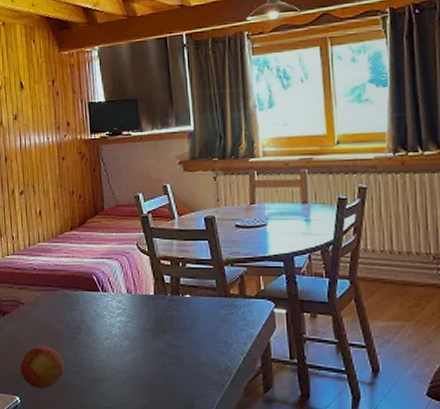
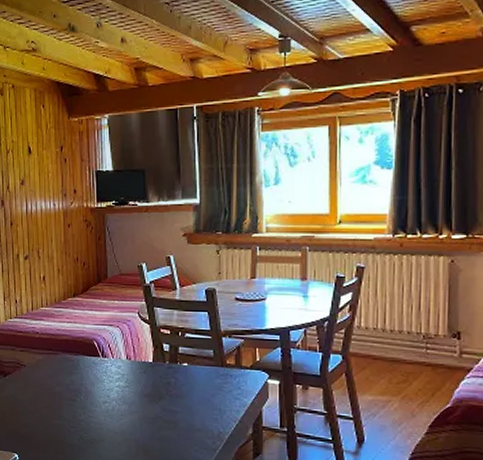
apple: present [20,346,64,388] -> none [20,407,62,447]

